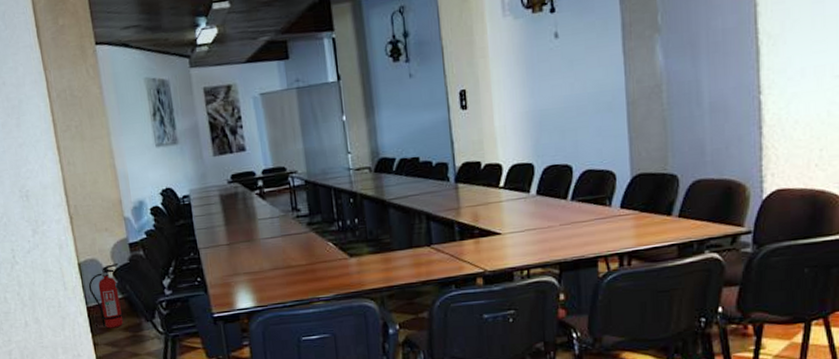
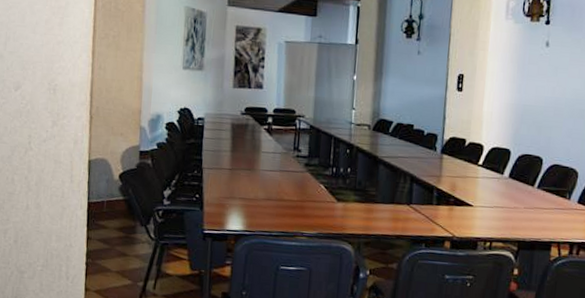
fire extinguisher: present [88,263,124,329] -> none [93,167,126,227]

